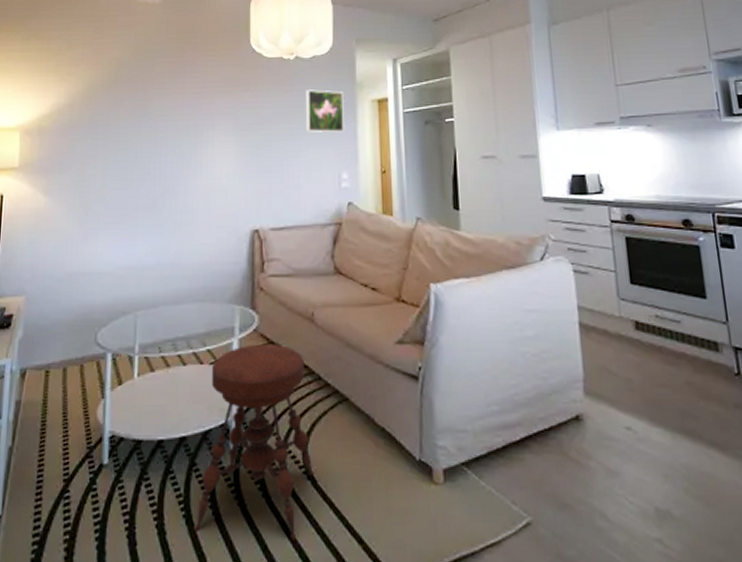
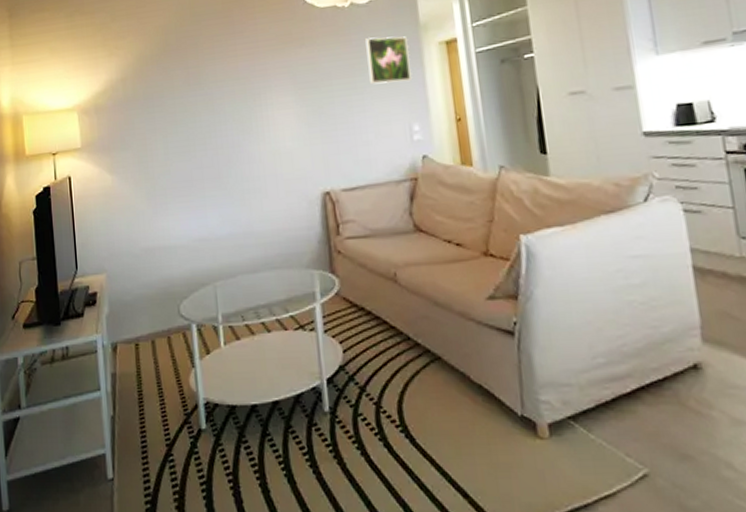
stool: present [193,344,315,540] -> none [296,306,413,495]

